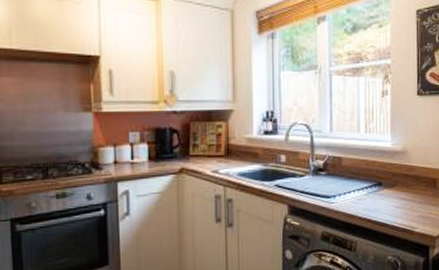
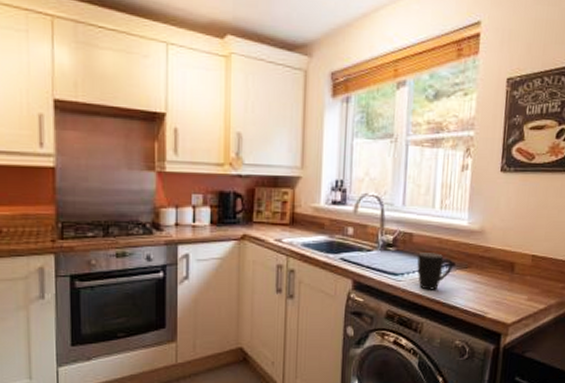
mug: none [348,174,380,210] -> present [417,253,453,290]

